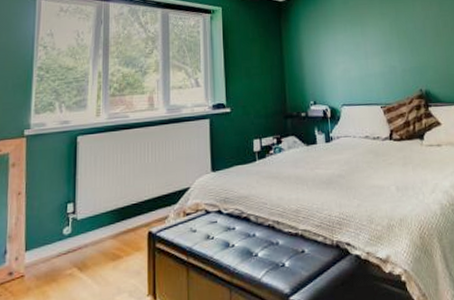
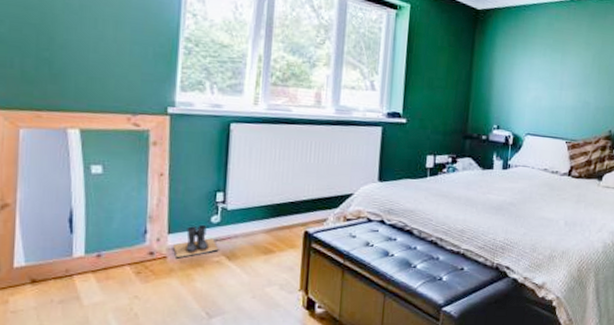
boots: none [29,238,71,276] -> present [172,225,219,259]

